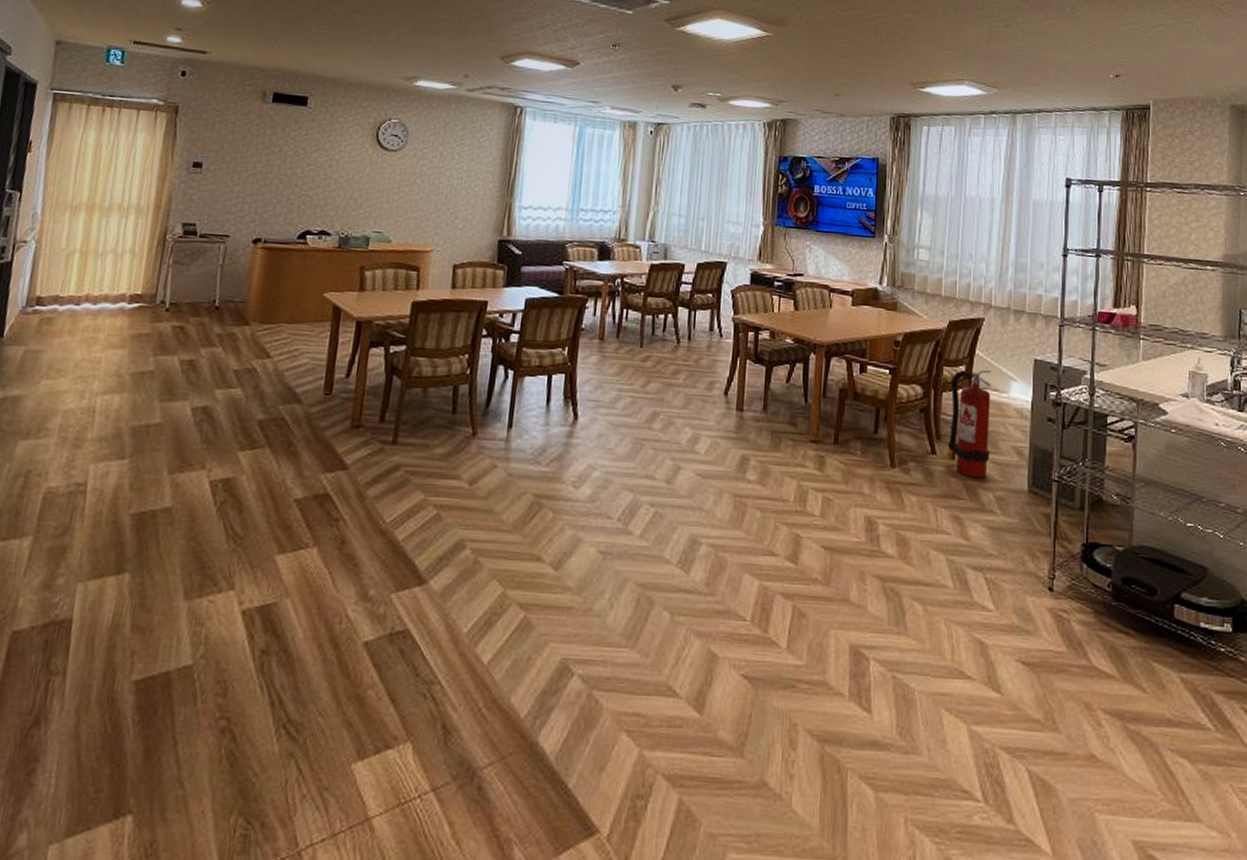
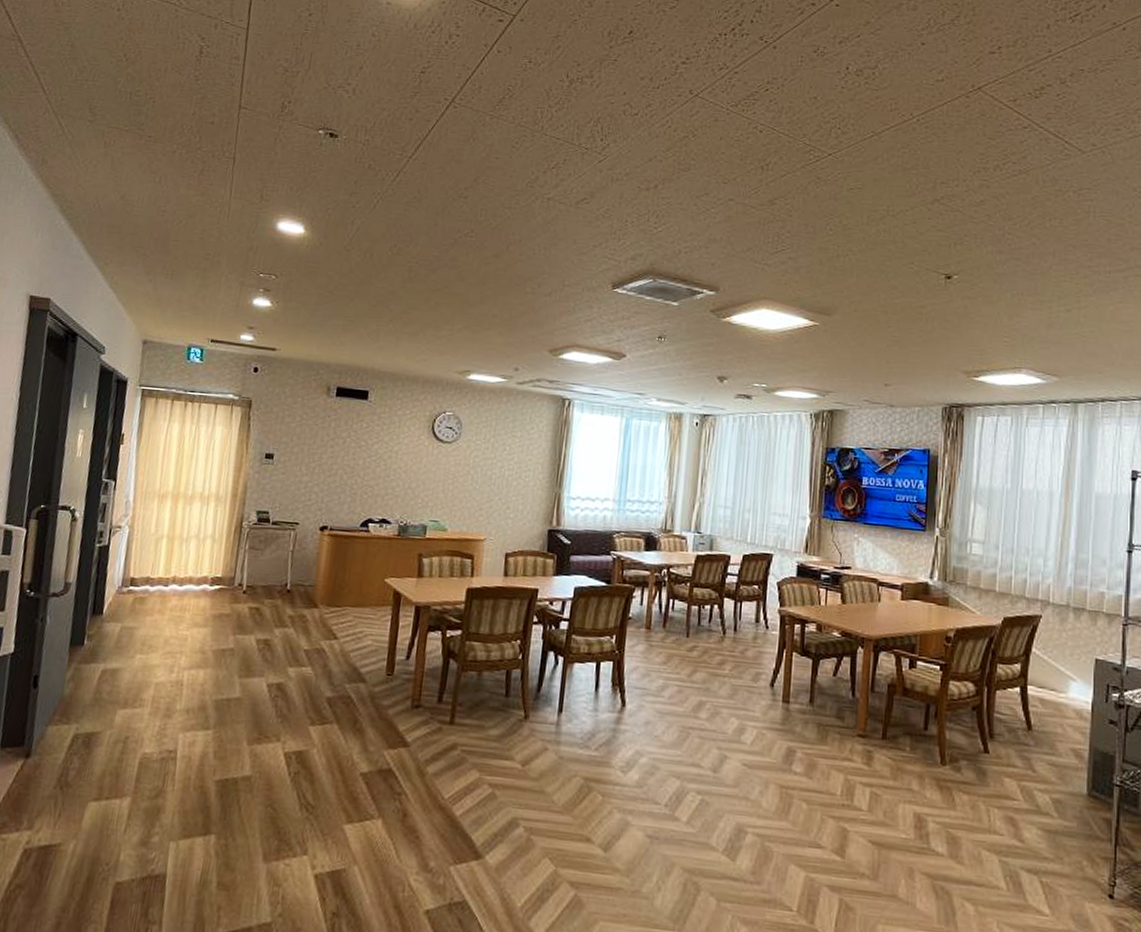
fire extinguisher: present [947,369,993,479] -> none [1000,668,1050,780]

